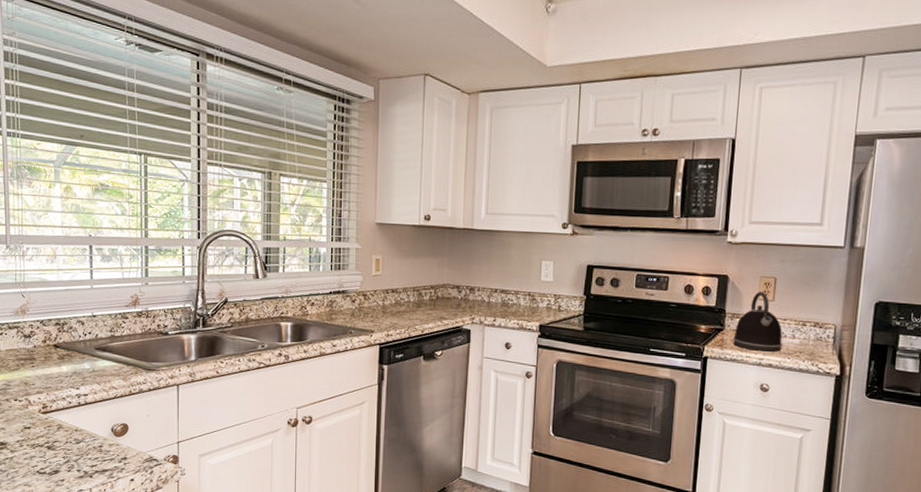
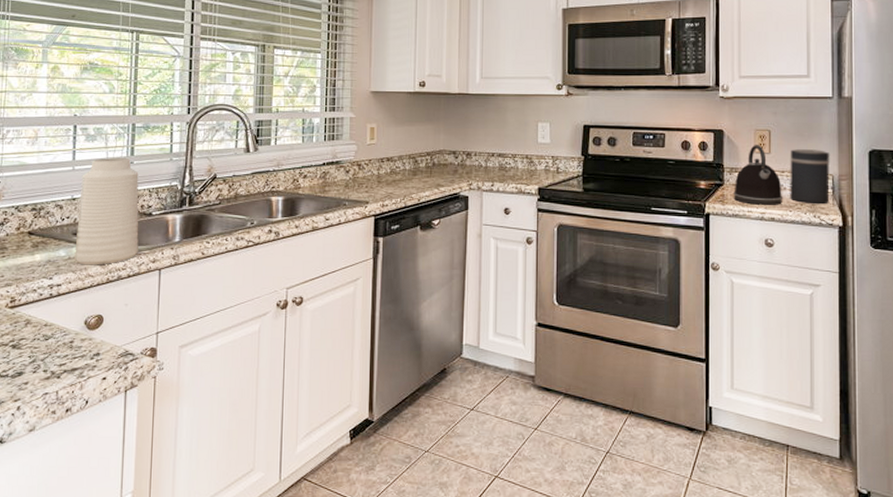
vase: none [98,278,158,379] -> present [74,158,139,265]
cylinder: none [789,298,835,352] -> present [790,149,830,203]

